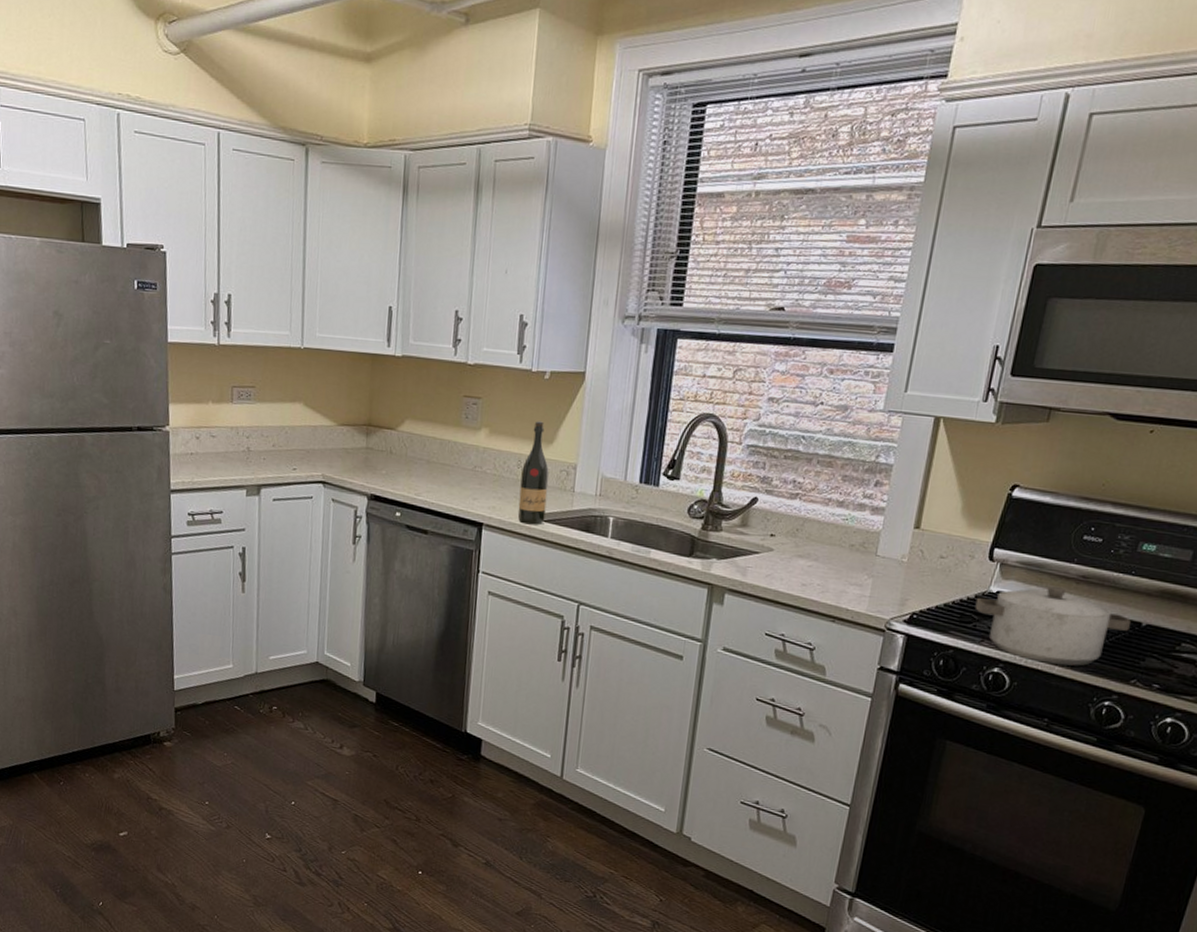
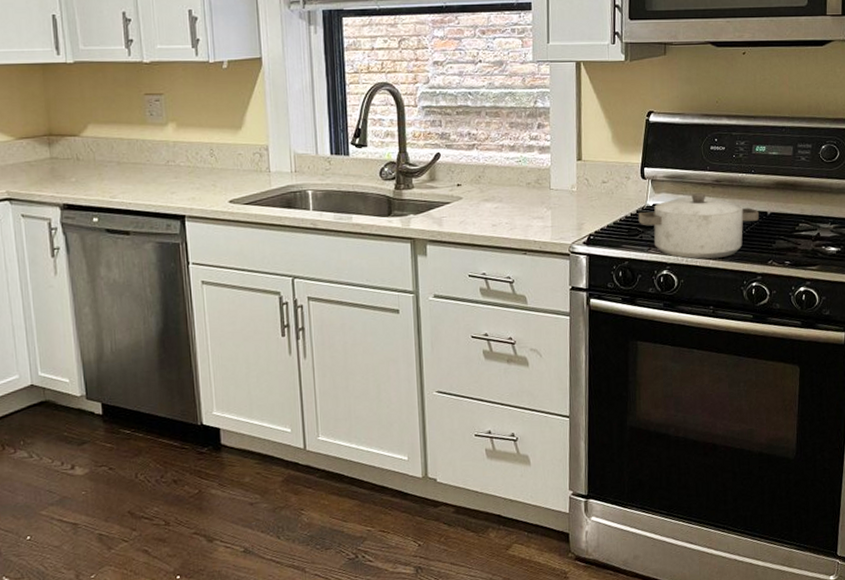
wine bottle: present [517,421,550,526] -> none [215,109,246,210]

